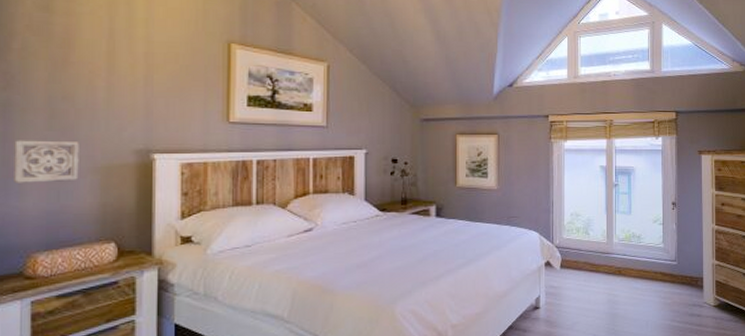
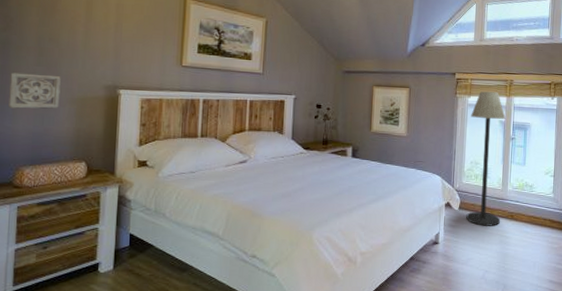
floor lamp: none [568,134,608,285] -> present [466,91,506,226]

